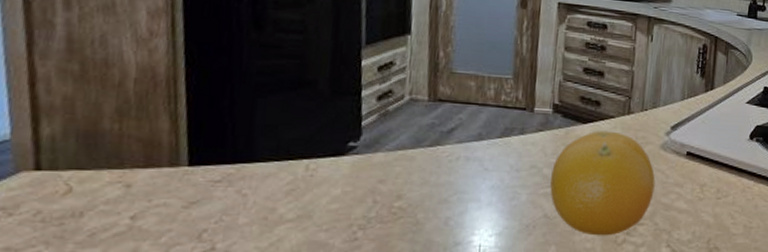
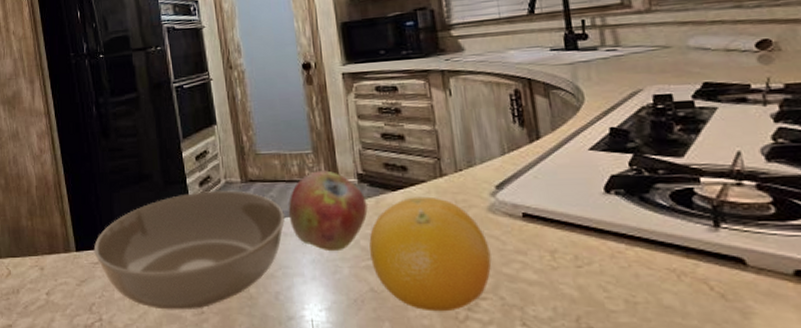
bowl: none [216,106,471,237] -> present [93,190,285,310]
fruit: none [475,97,557,179] -> present [288,170,368,252]

